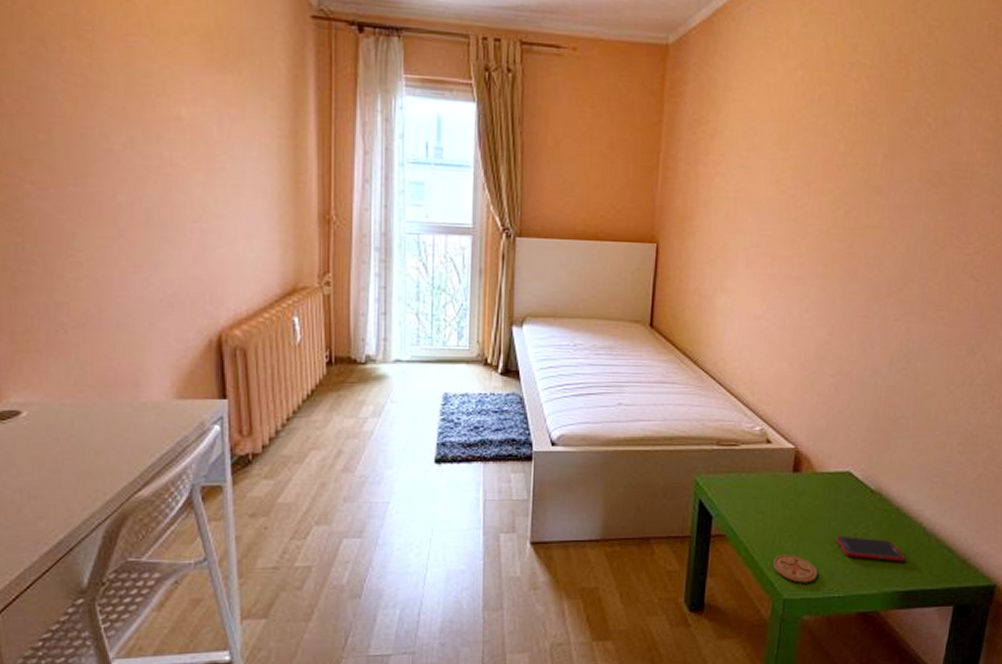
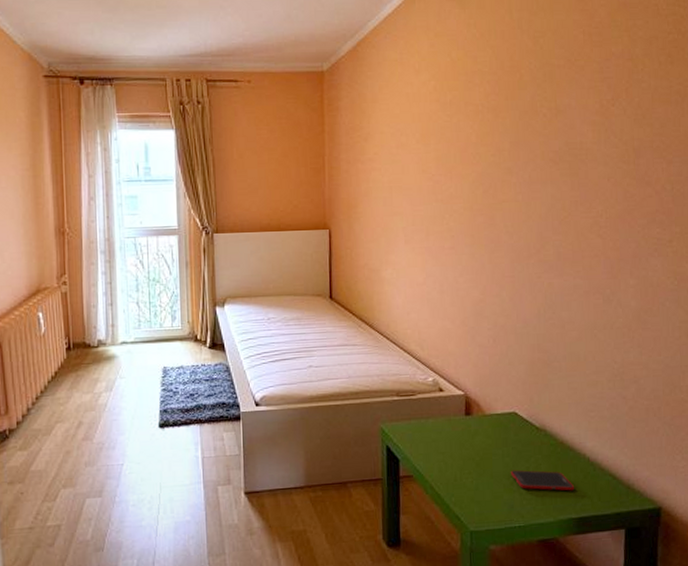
coaster: present [772,554,818,583] -> none [457,489,498,516]

